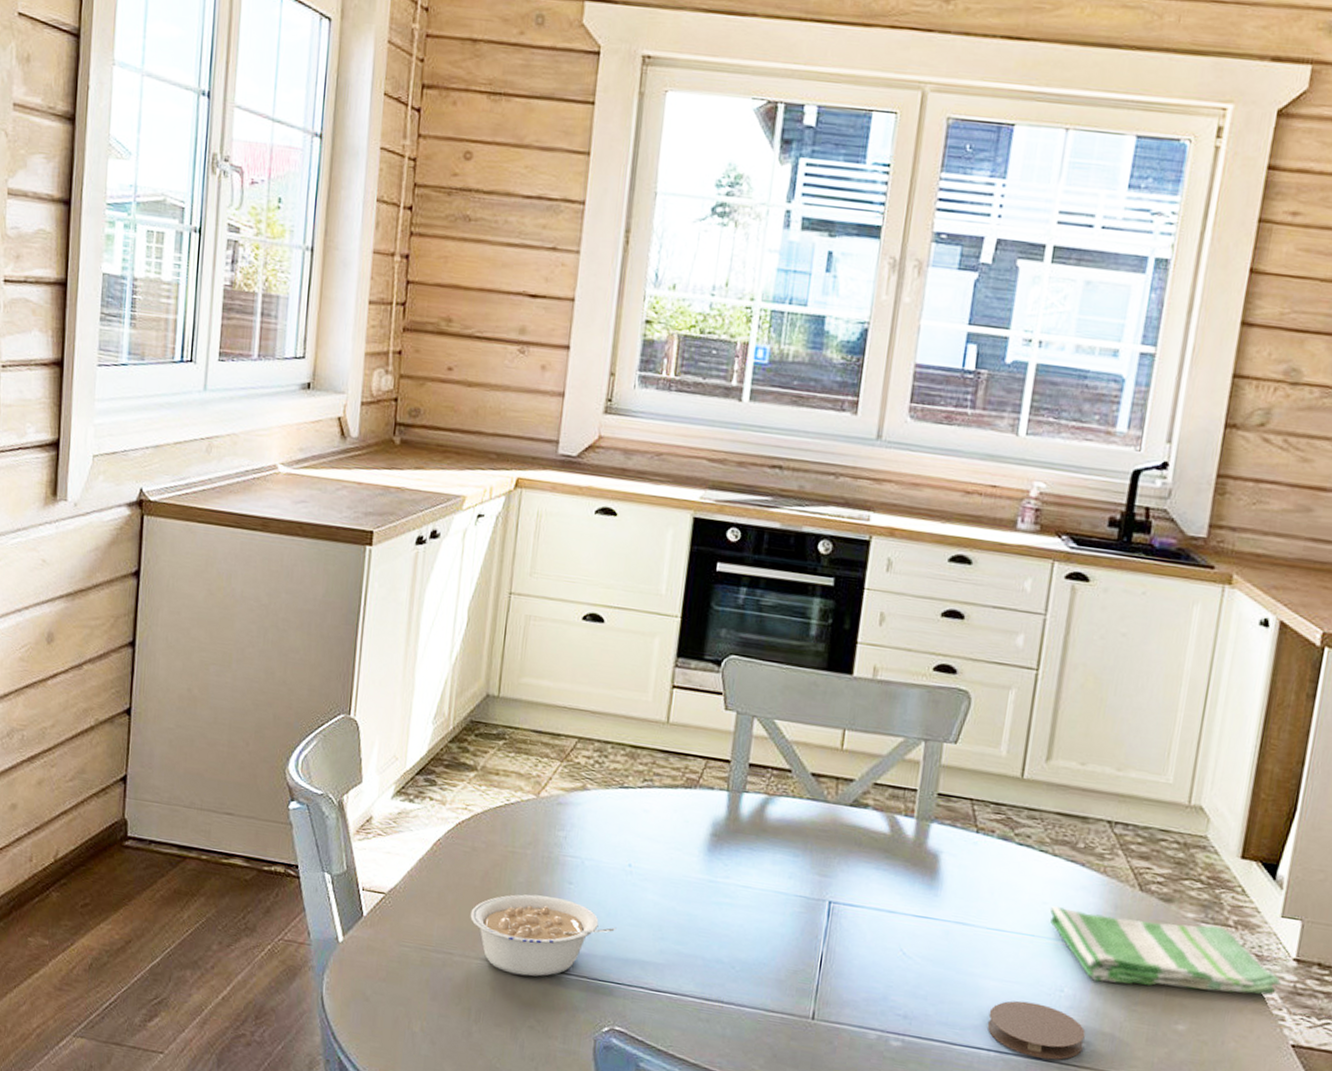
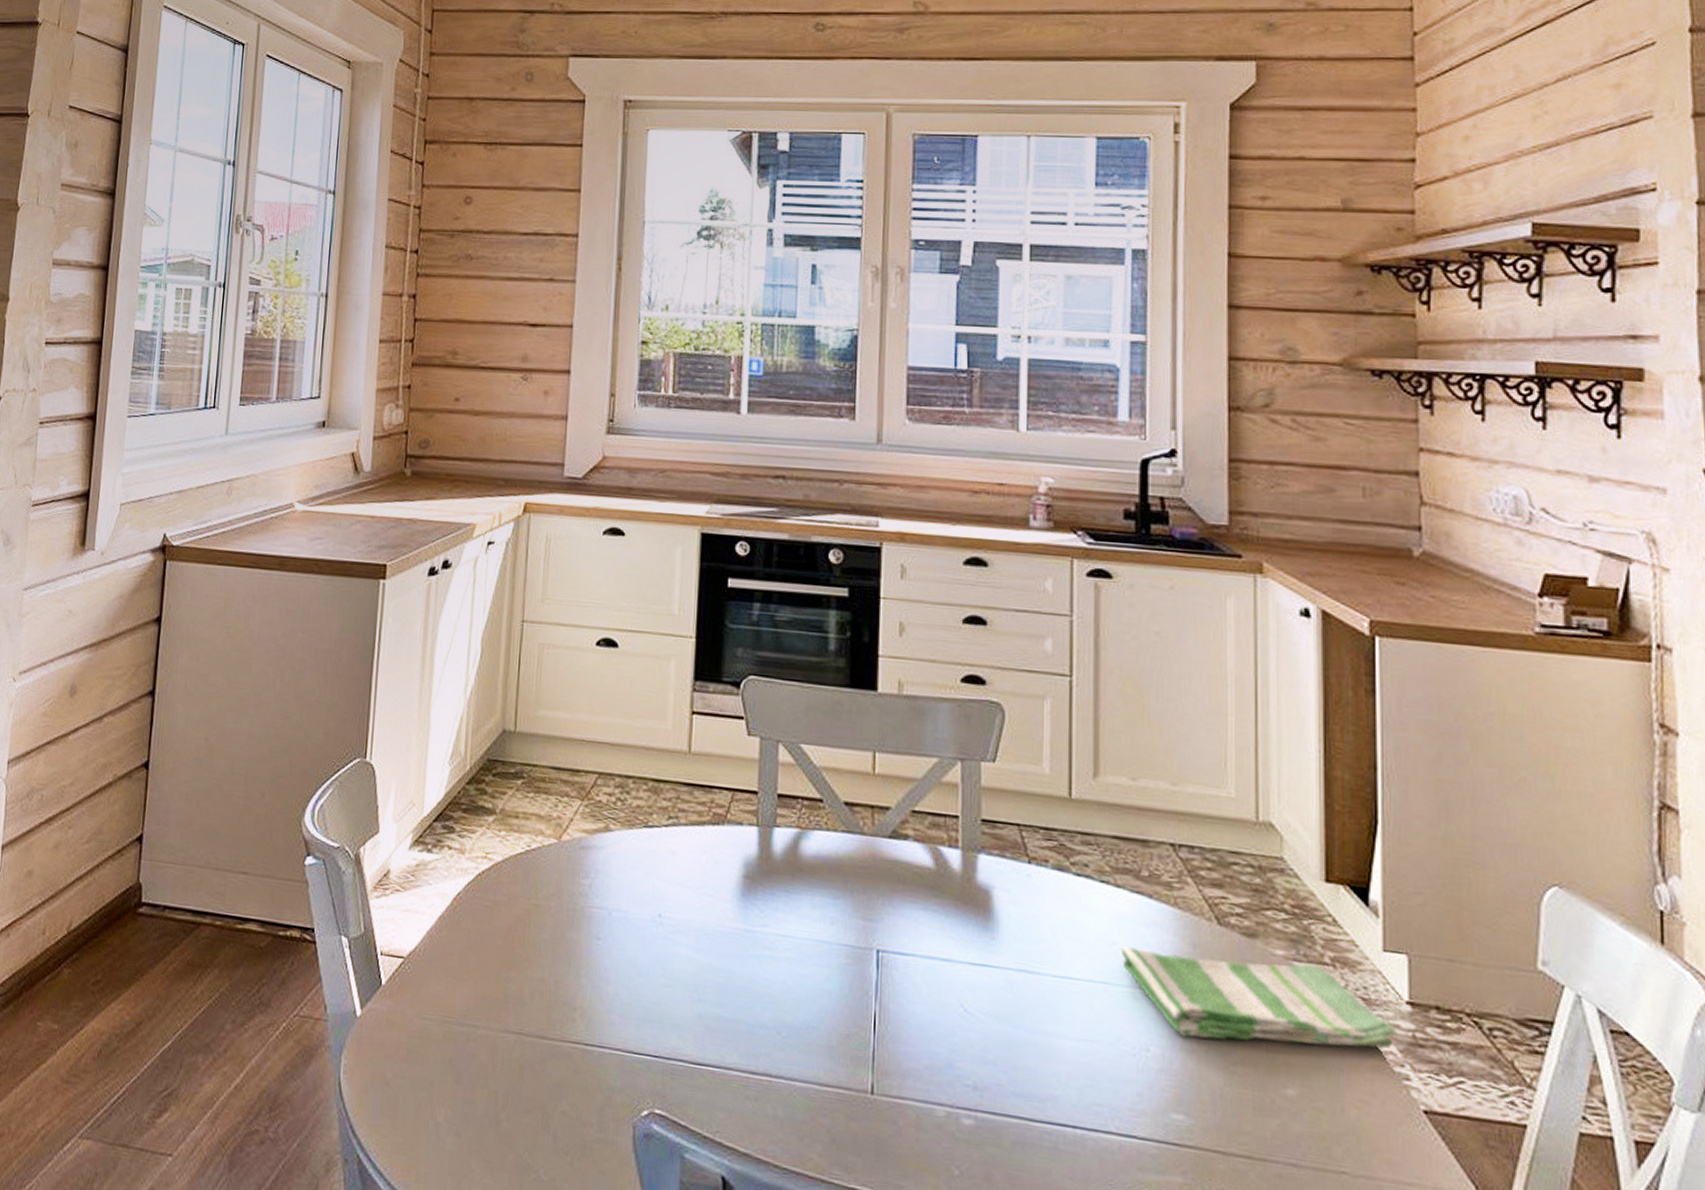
legume: present [470,894,617,977] -> none [494,953,650,1051]
coaster: present [987,1000,1086,1060] -> none [1068,1064,1182,1138]

